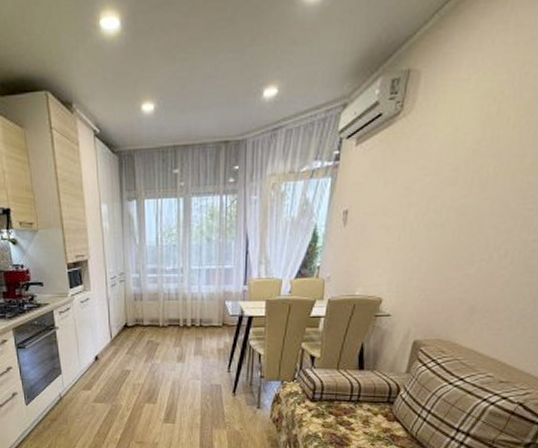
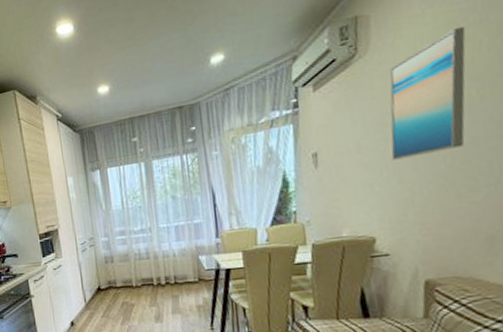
wall art: none [410,99,500,227] -> present [389,26,466,160]

